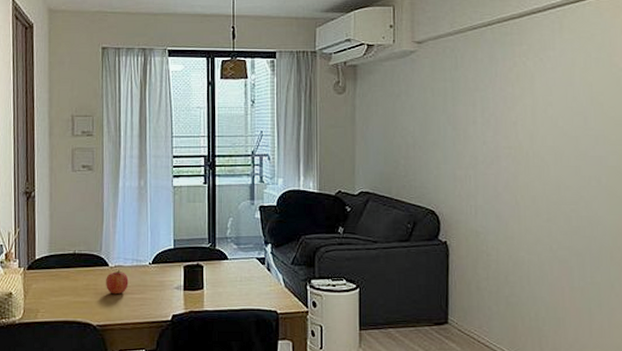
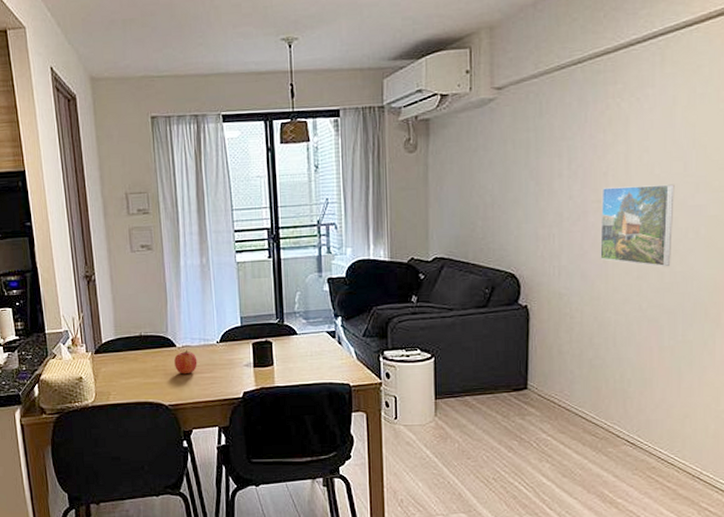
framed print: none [512,136,577,212] -> present [600,184,675,267]

